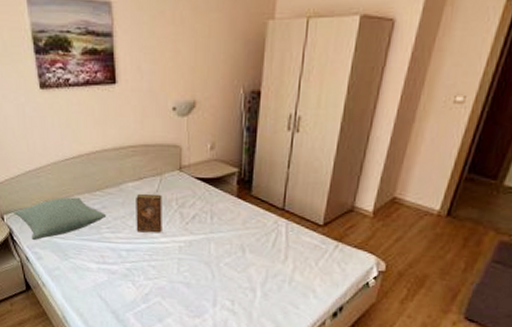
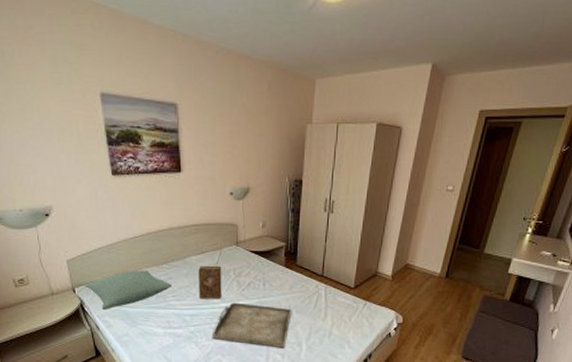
serving tray: none [150,237,245,294] -> present [211,302,292,348]

